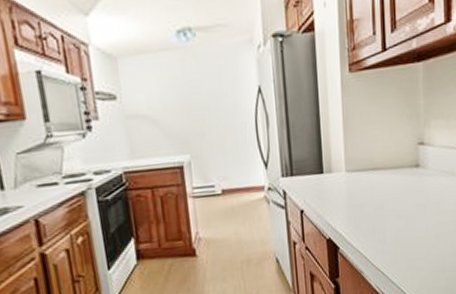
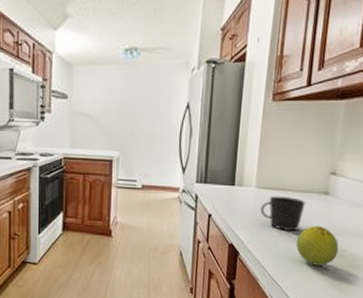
cup: none [354,176,398,214] -> present [260,196,305,230]
fruit: none [394,202,437,246] -> present [295,226,339,266]

